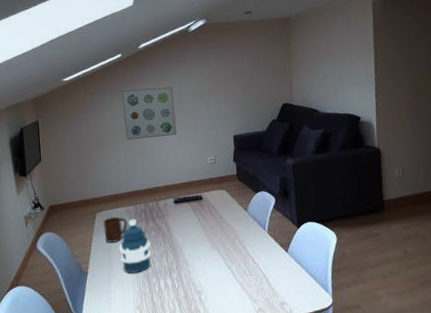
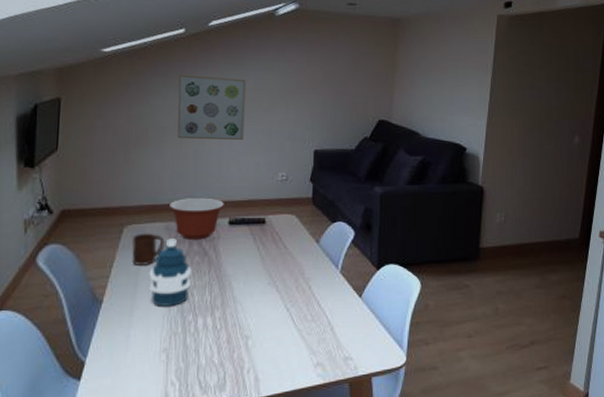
mixing bowl: none [126,184,169,219] -> present [168,198,224,240]

